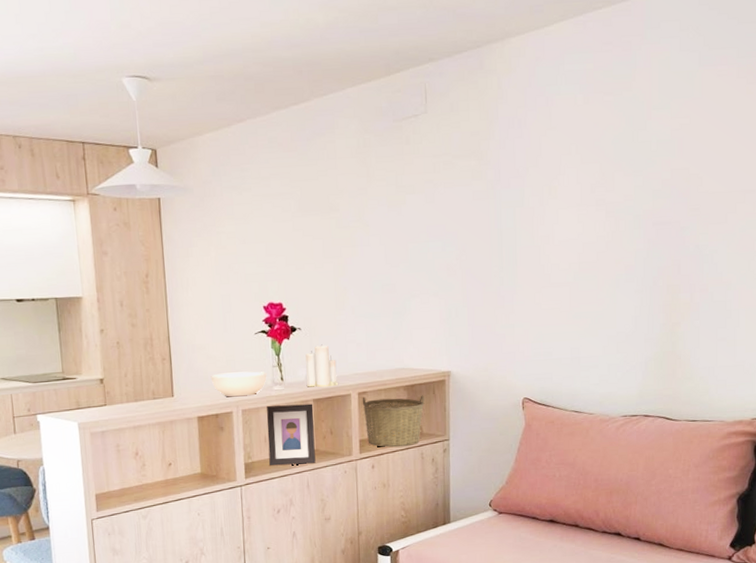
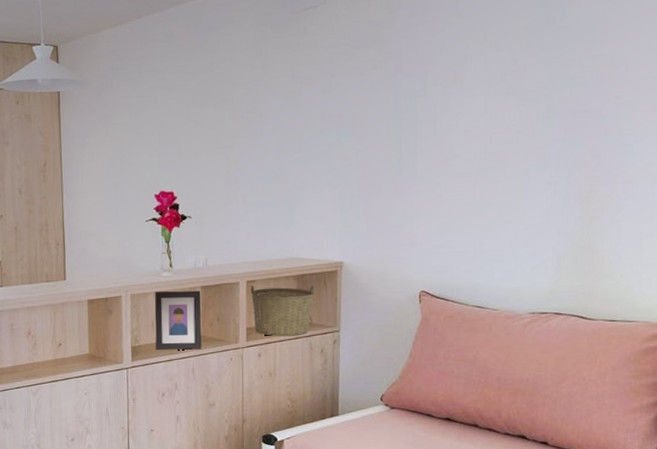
bowl: present [210,371,267,397] -> none [101,257,156,282]
candle: present [305,344,339,388] -> none [195,232,227,275]

